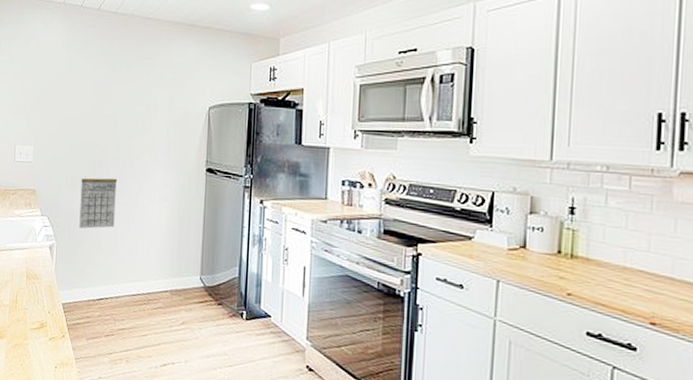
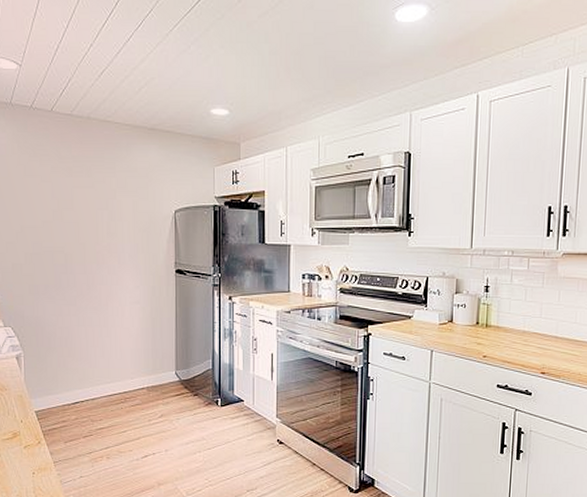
calendar: present [79,178,118,229] -> none [46,284,85,336]

